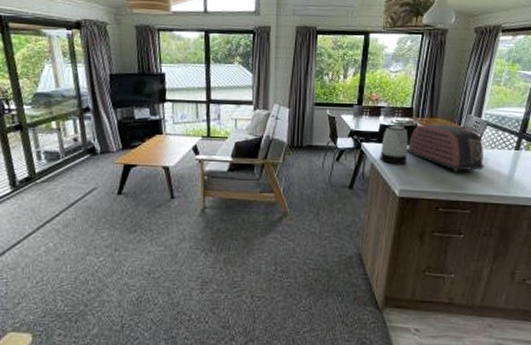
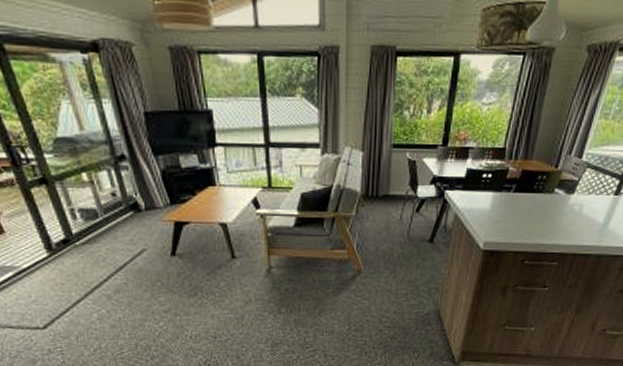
kettle: present [380,125,408,164] -> none [464,169,498,214]
toaster: present [406,124,485,172] -> none [494,167,580,222]

